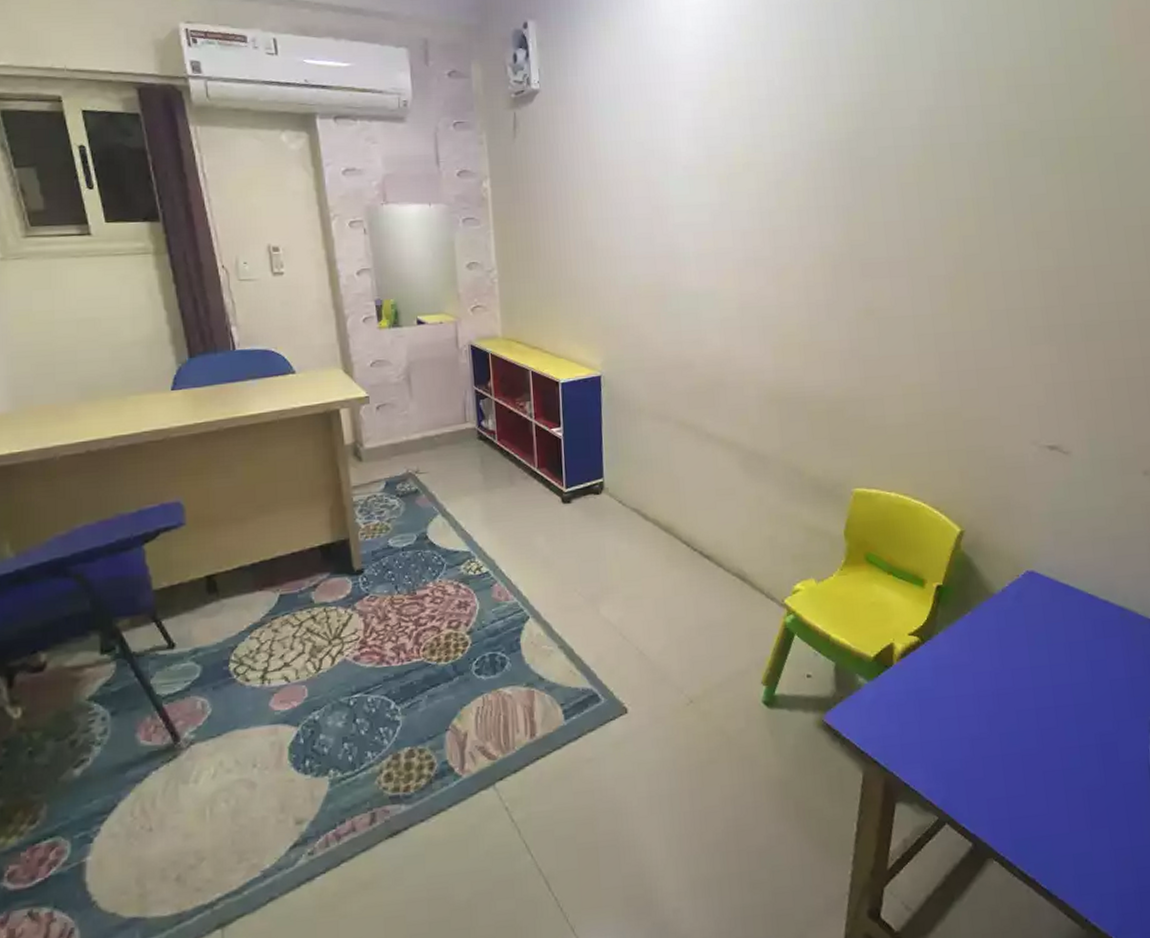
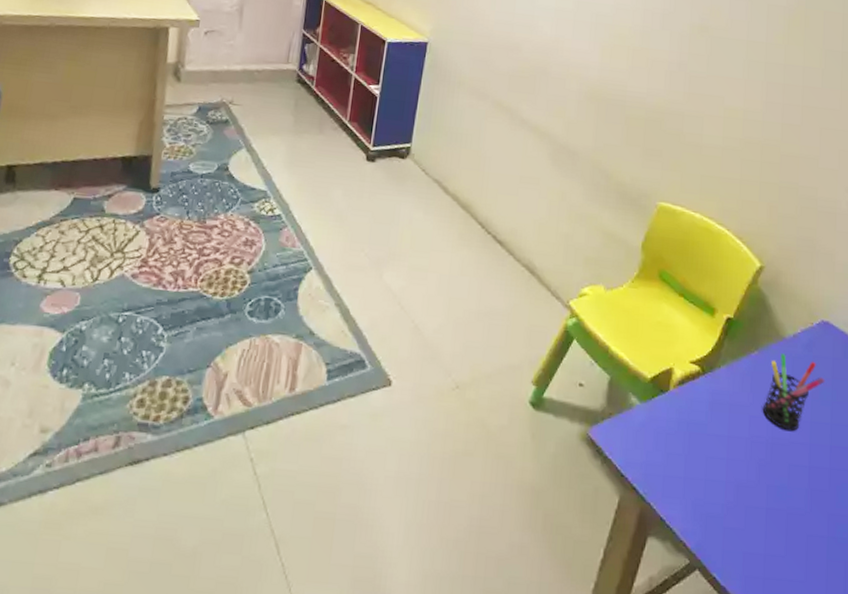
pen holder: none [984,609,1039,679] -> present [763,353,825,431]

